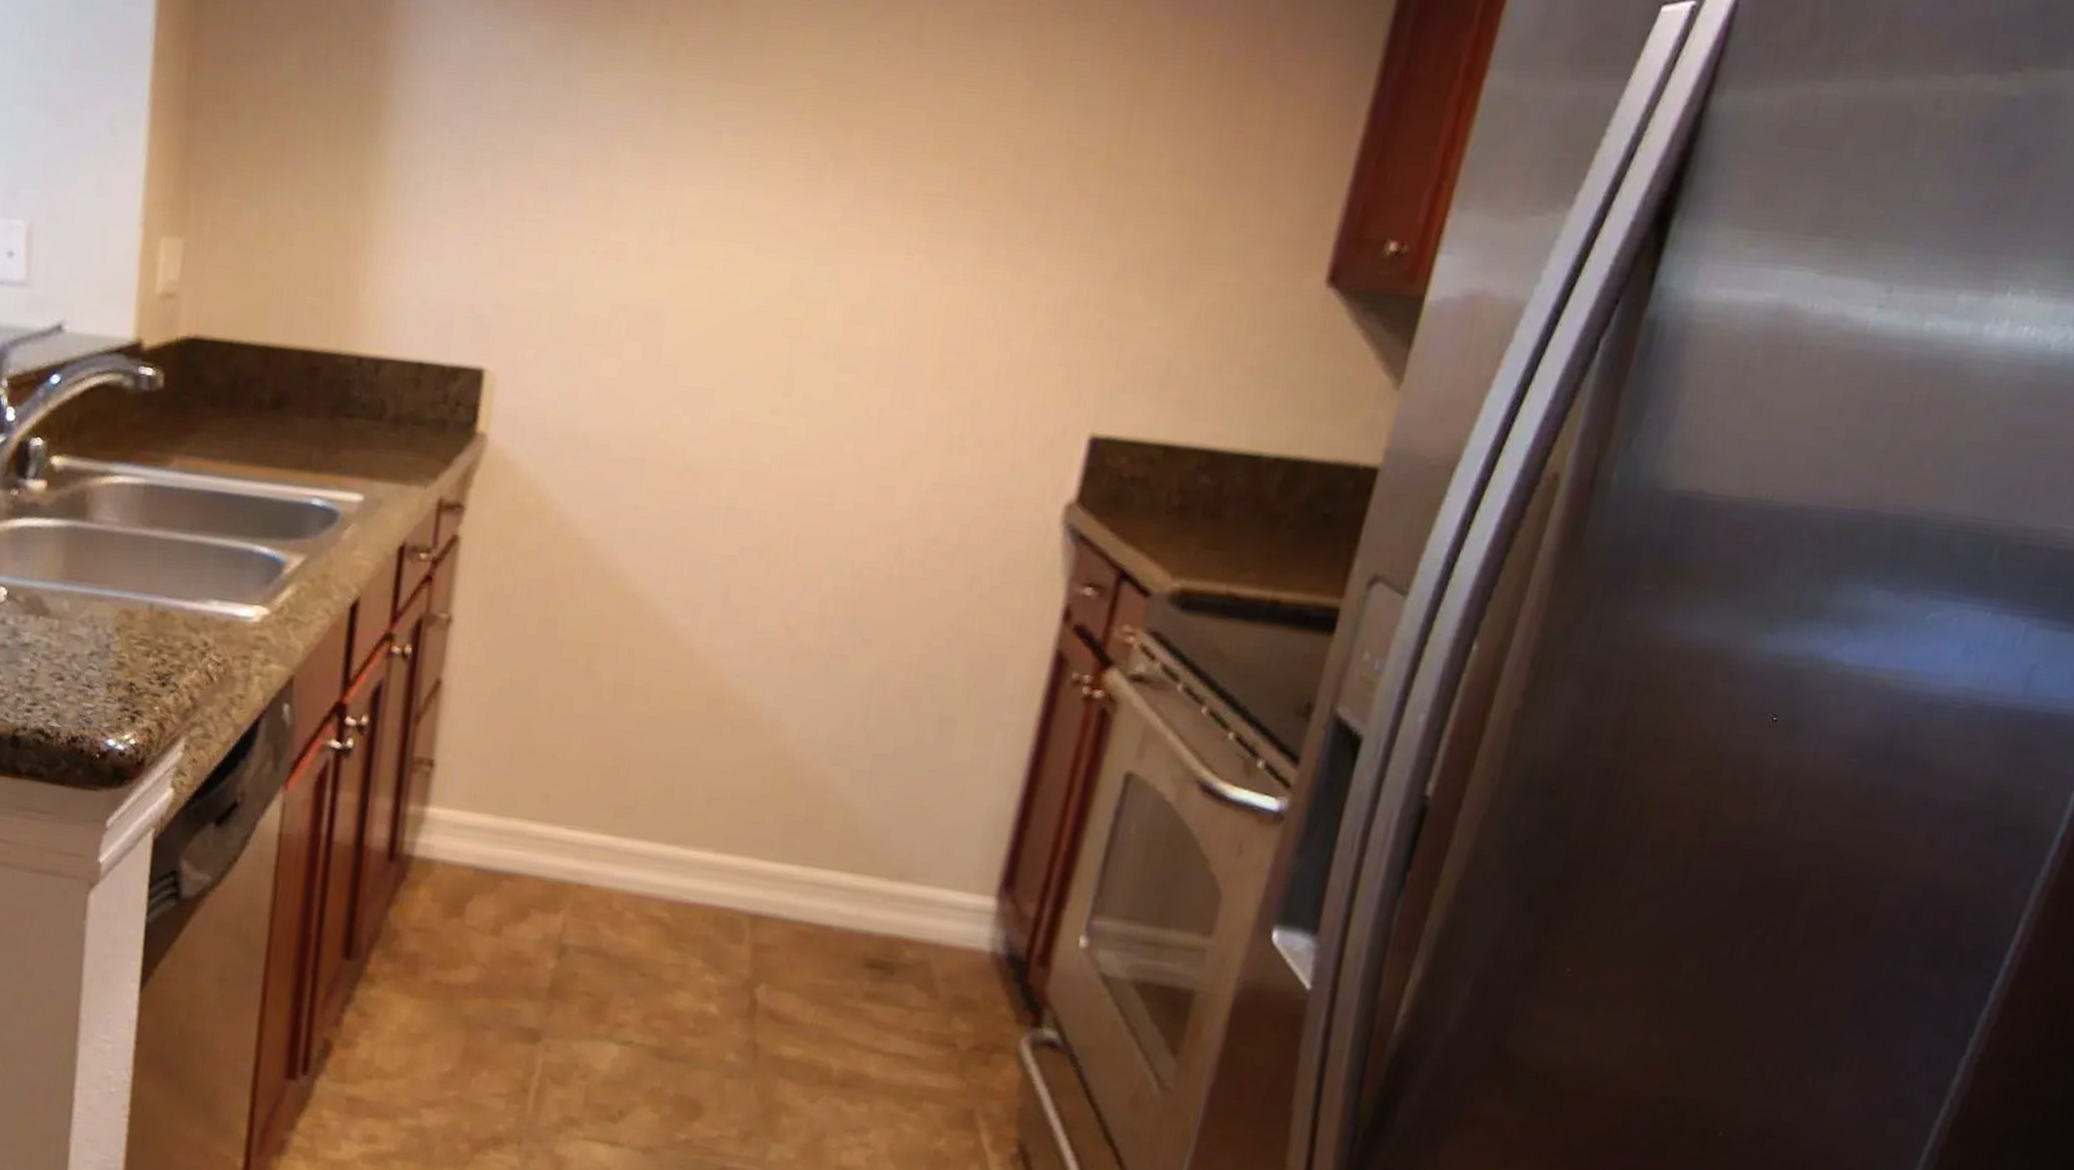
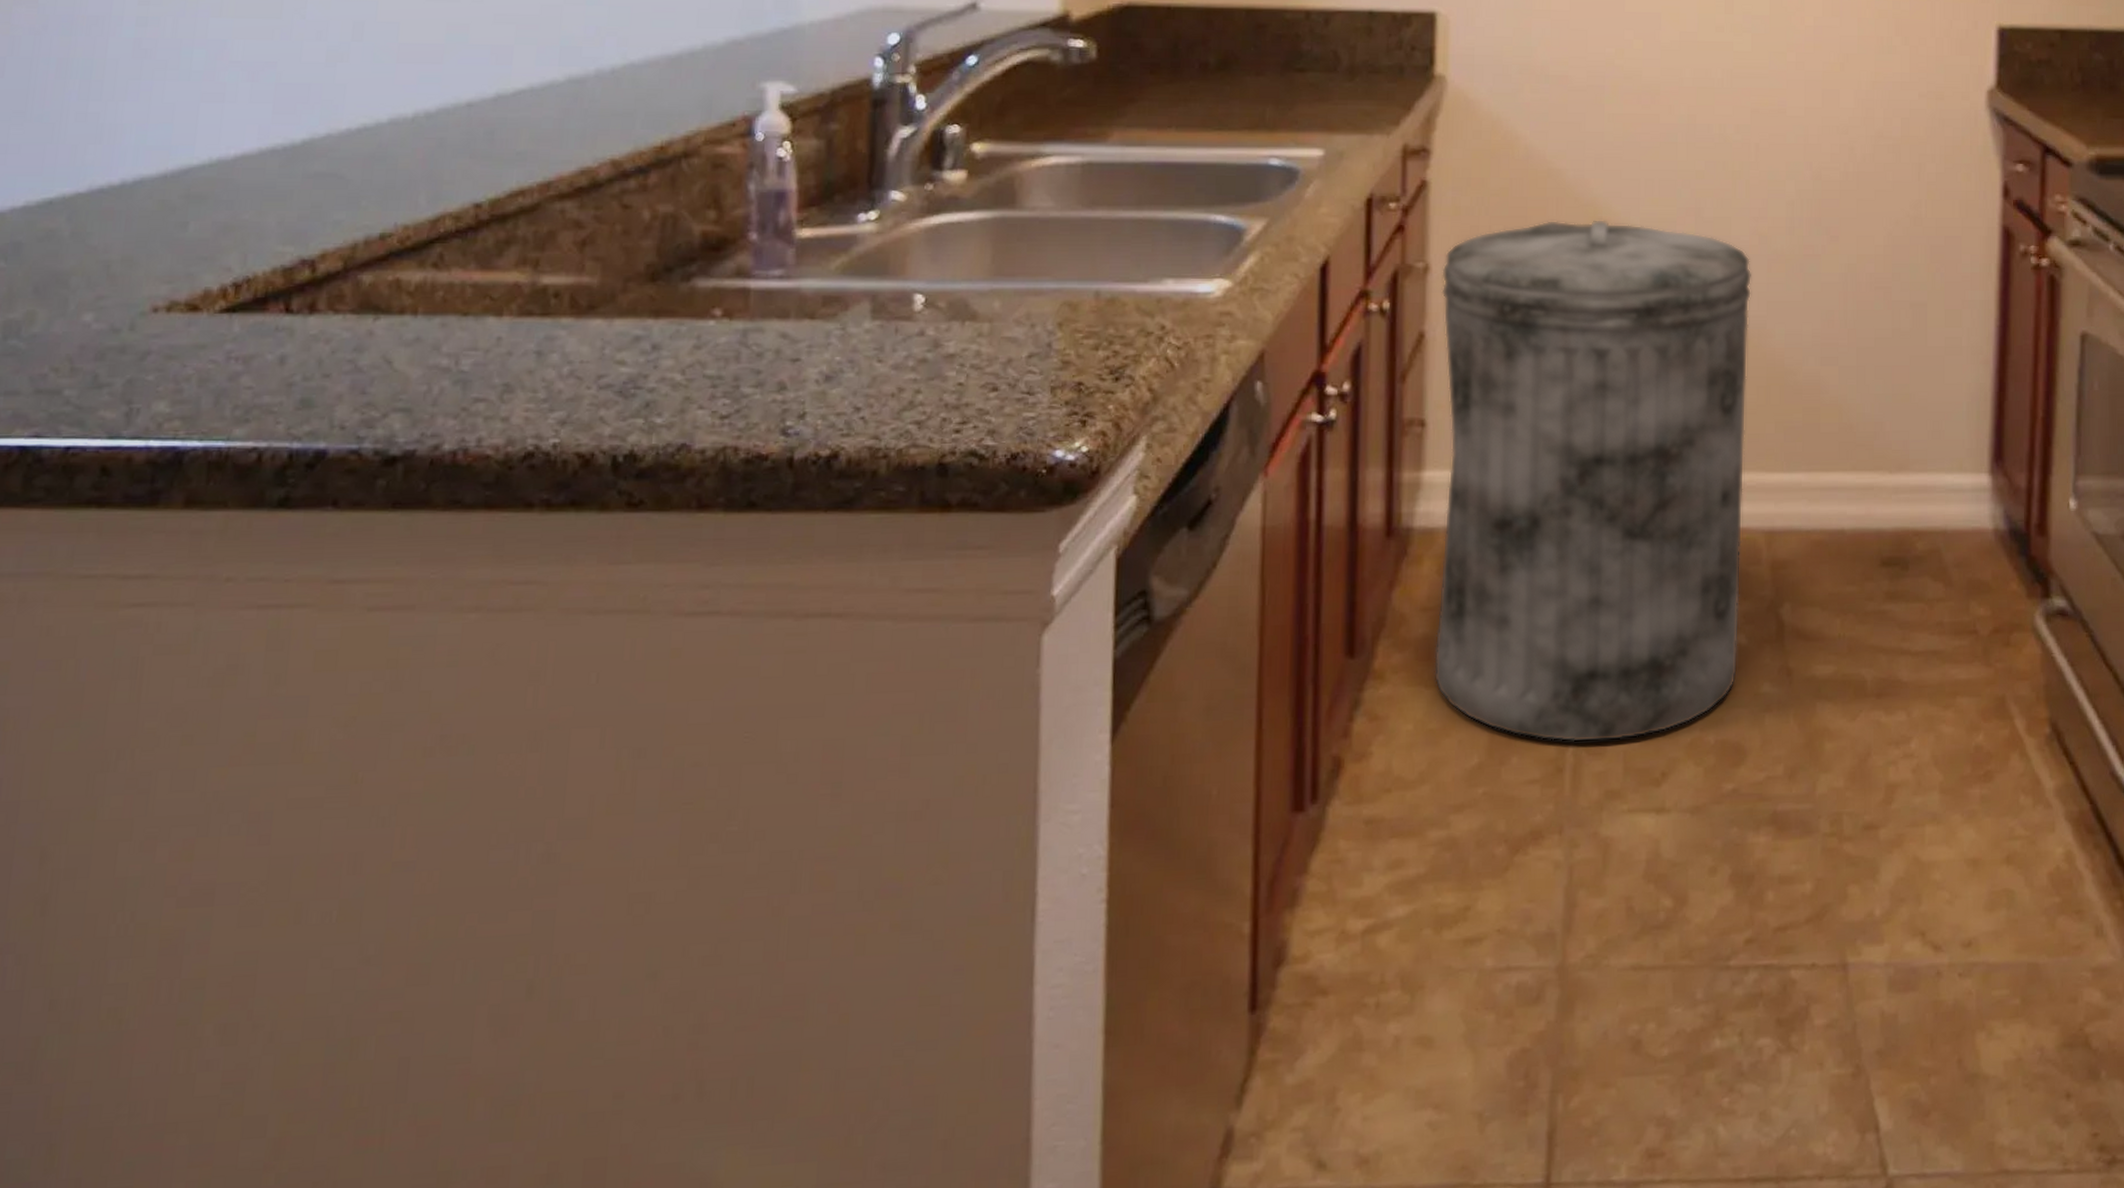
trash can: none [419,588,774,1077] -> present [1434,220,1752,743]

